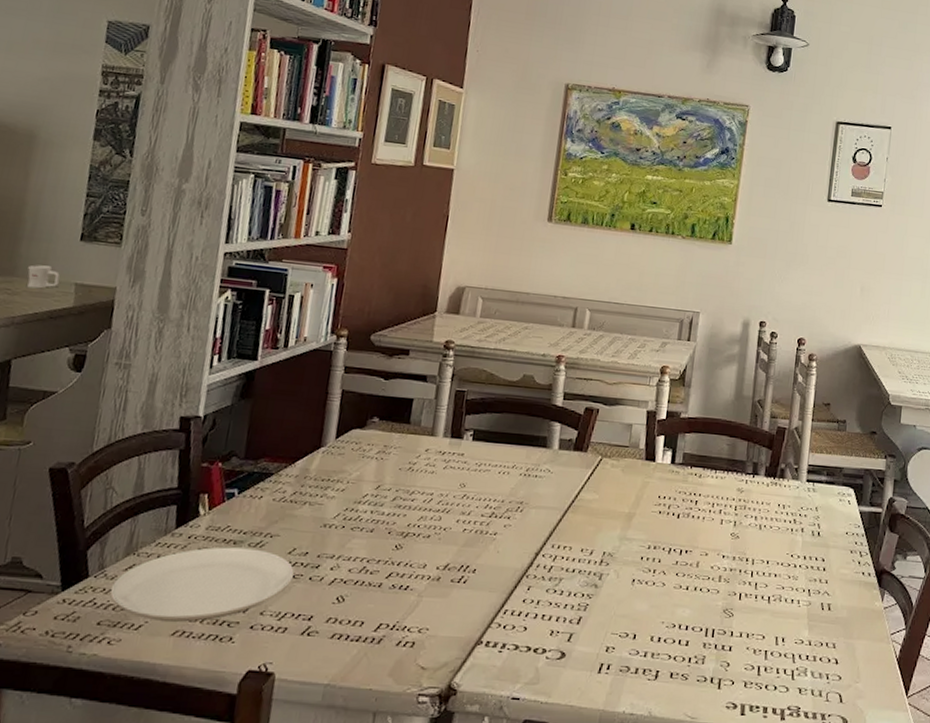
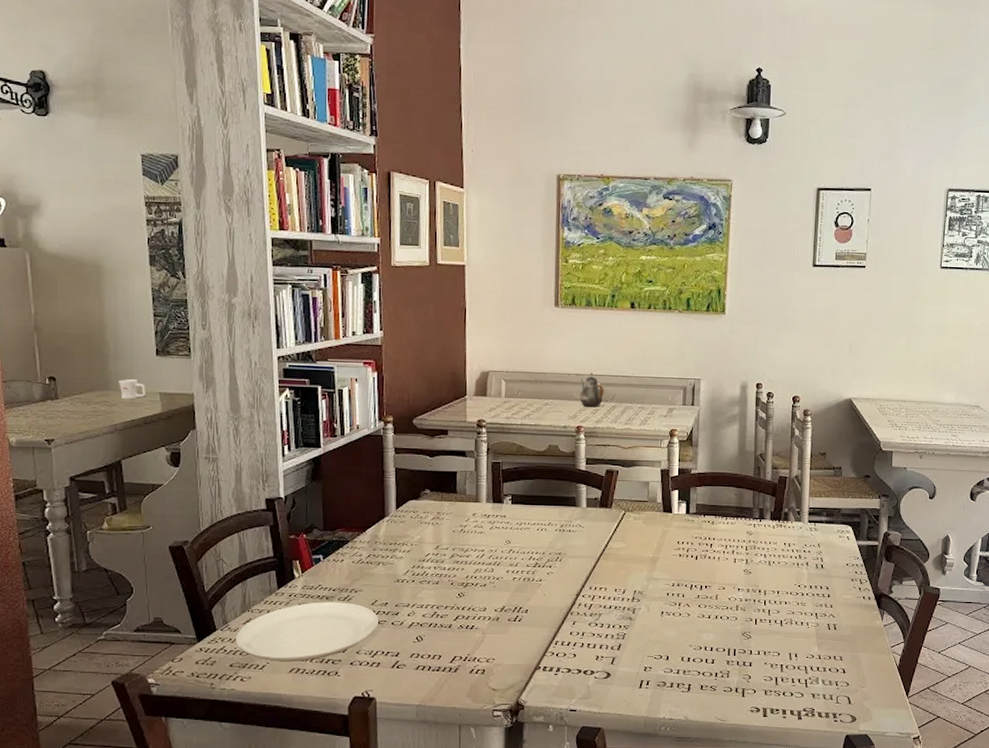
teapot: none [564,296,593,337] -> present [580,372,604,408]

